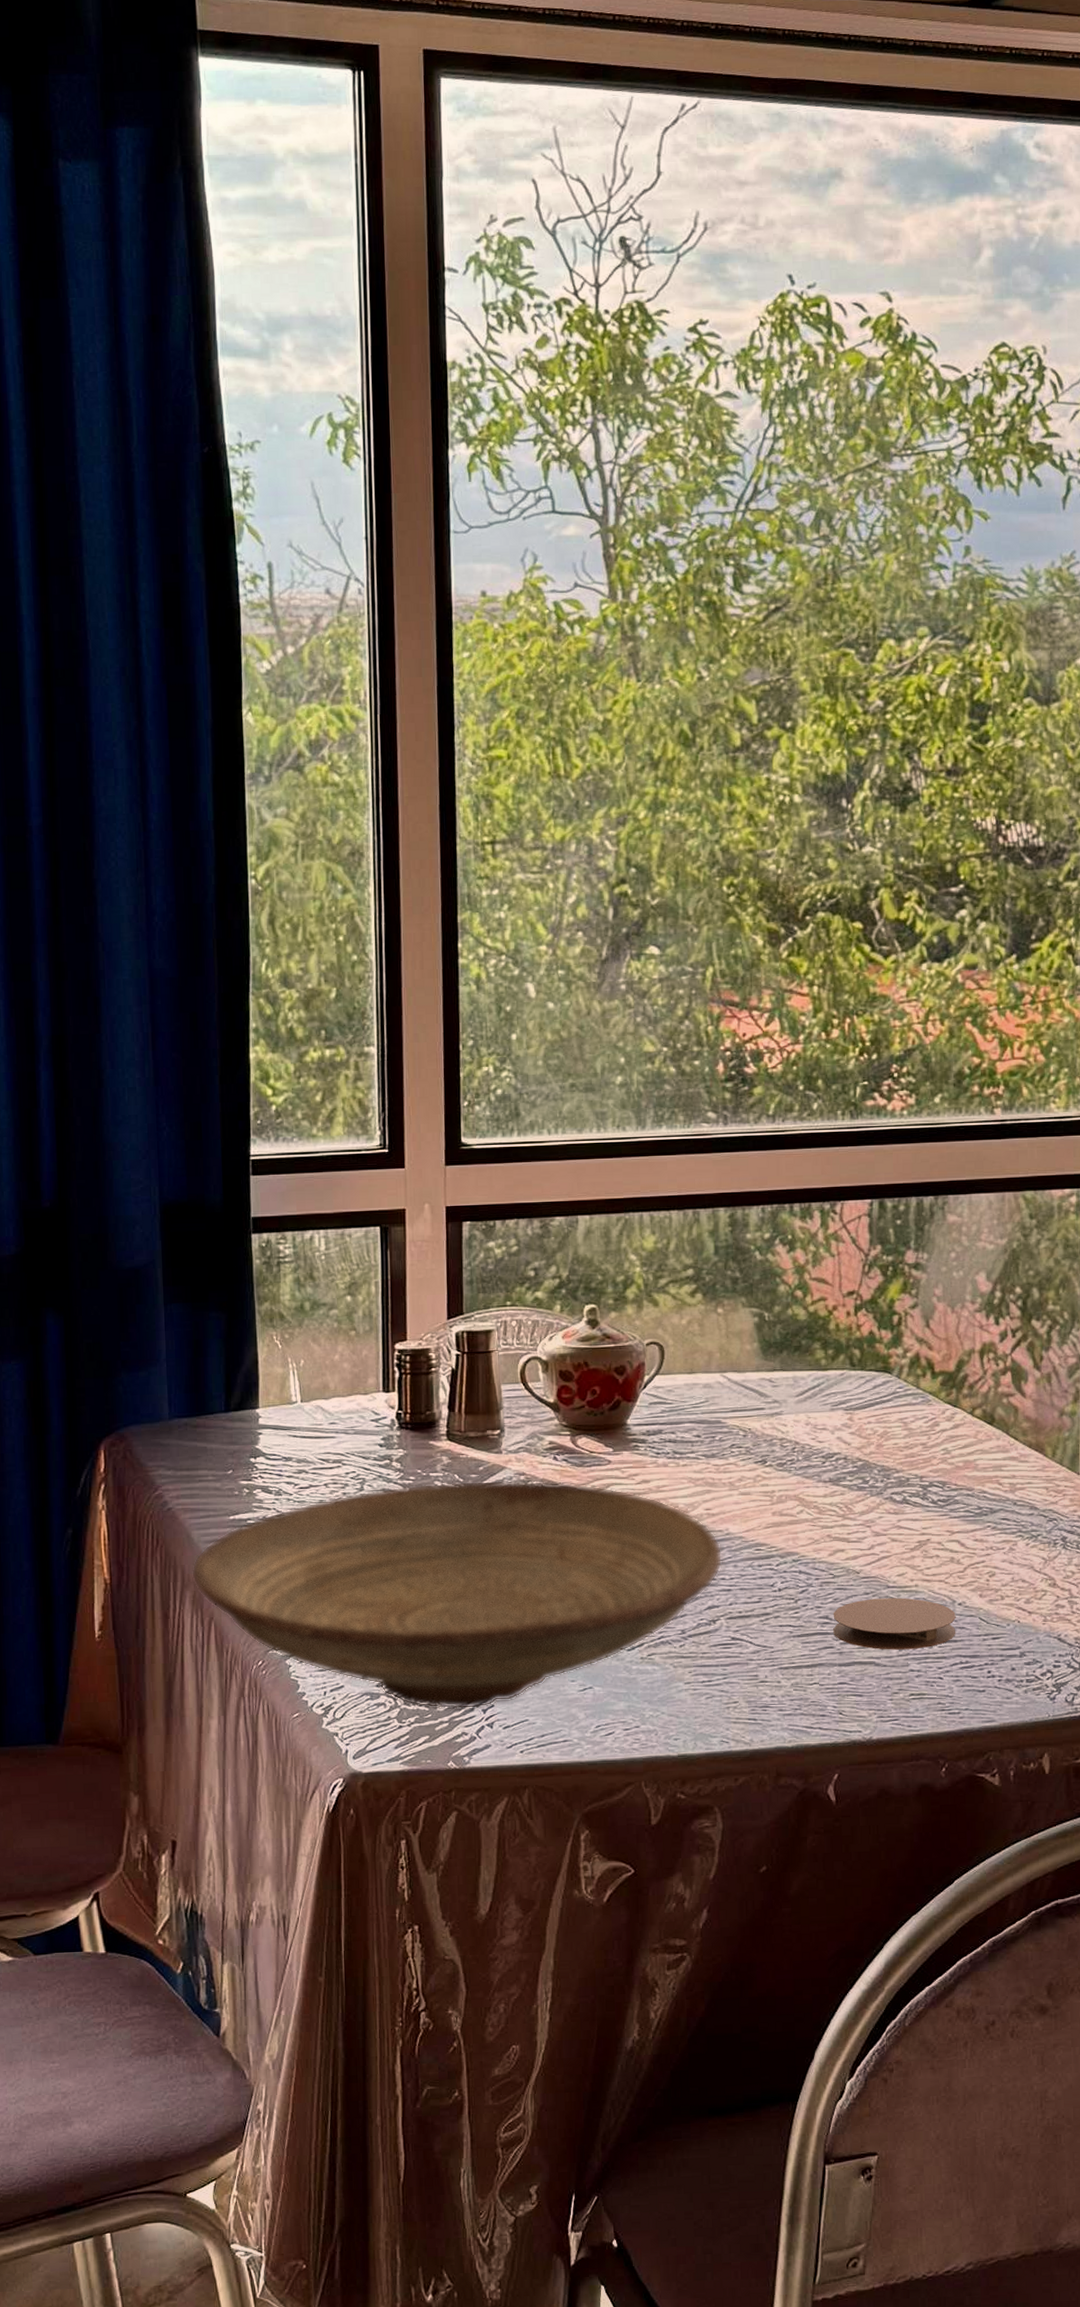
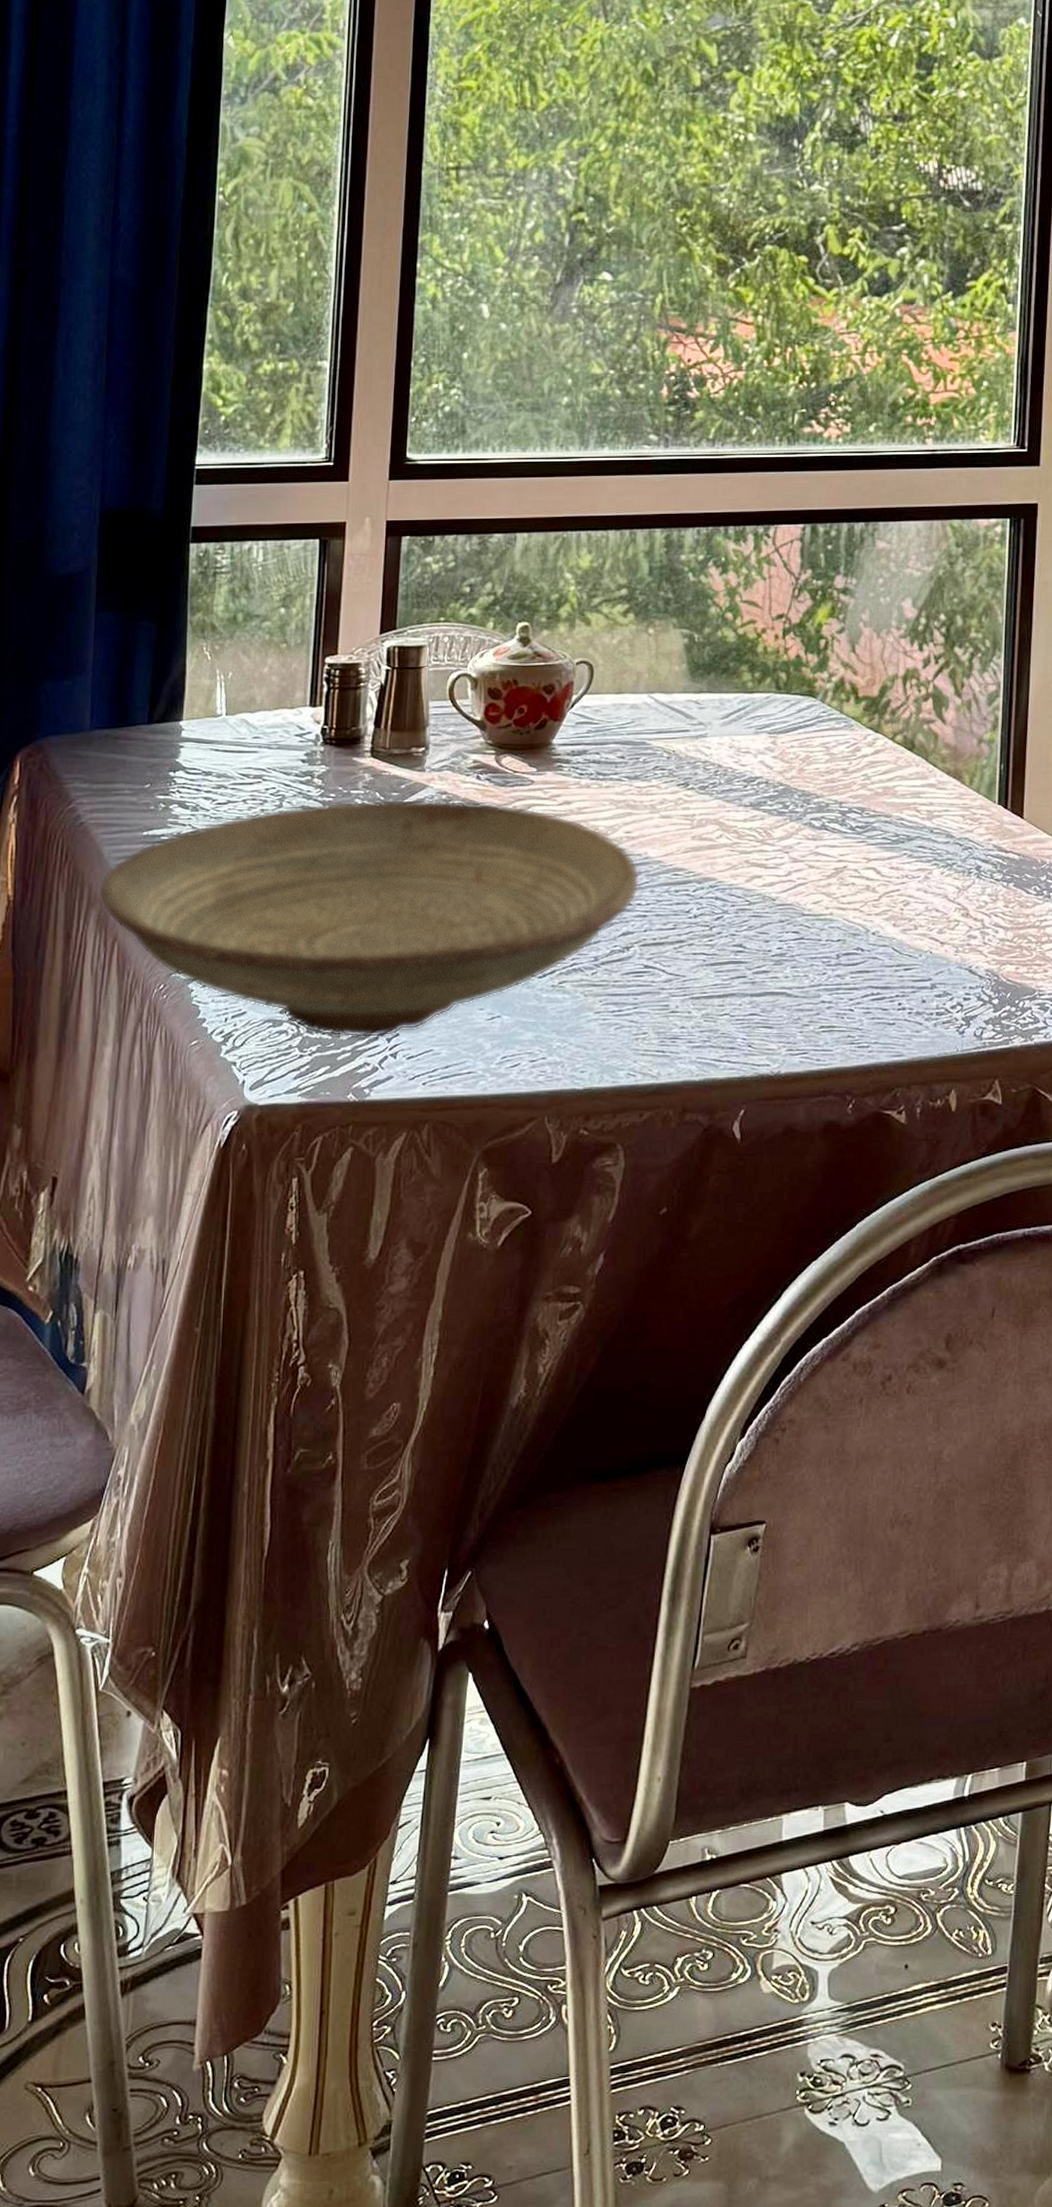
coaster: present [833,1598,956,1650] -> none [747,926,869,980]

